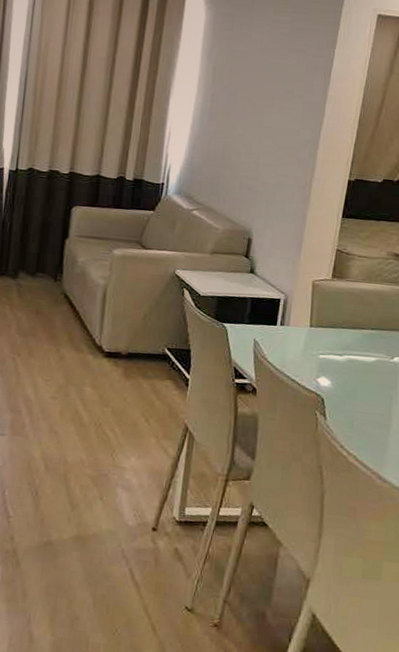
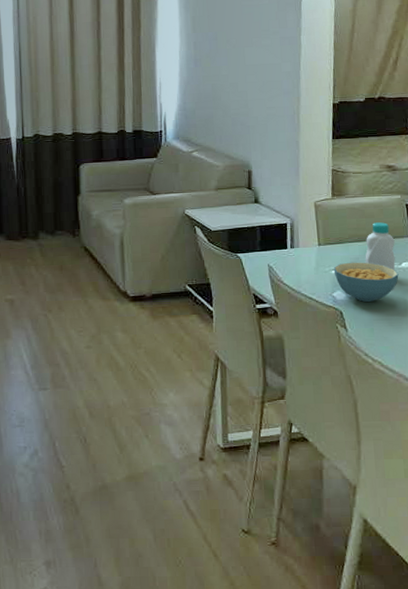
cereal bowl: none [321,348,389,393] -> present [333,262,399,302]
bottle: none [356,311,391,363] -> present [365,222,396,270]

